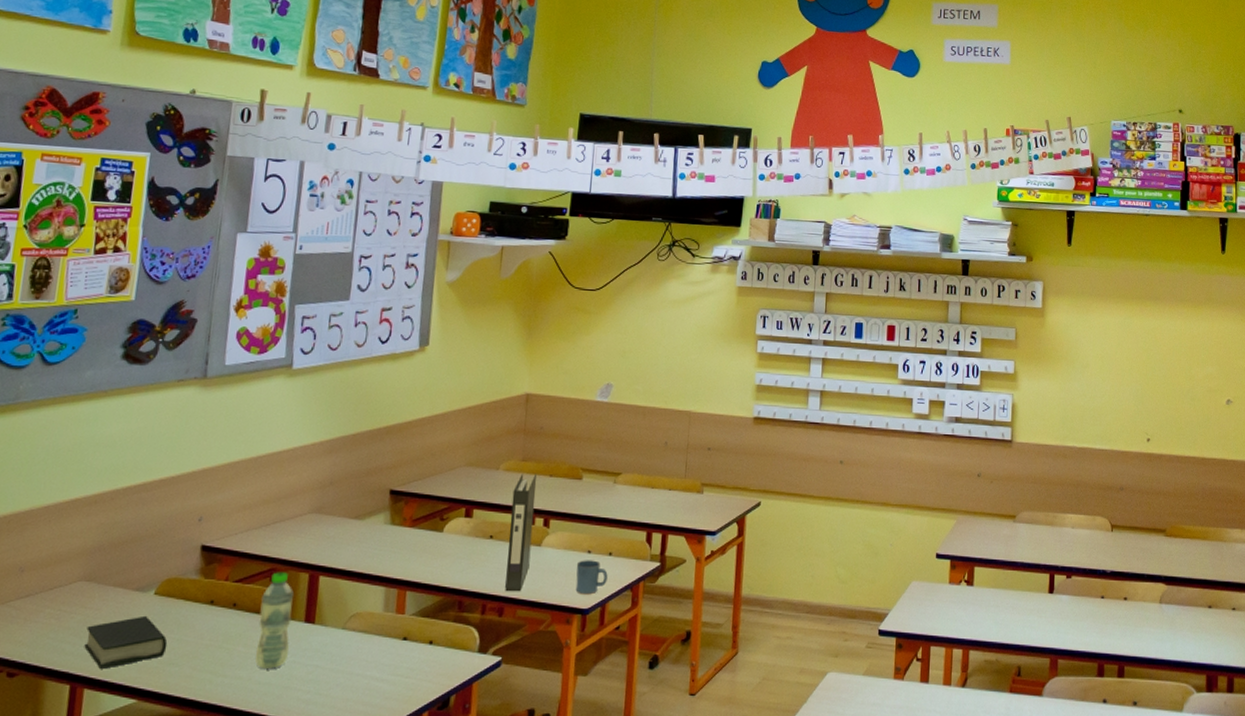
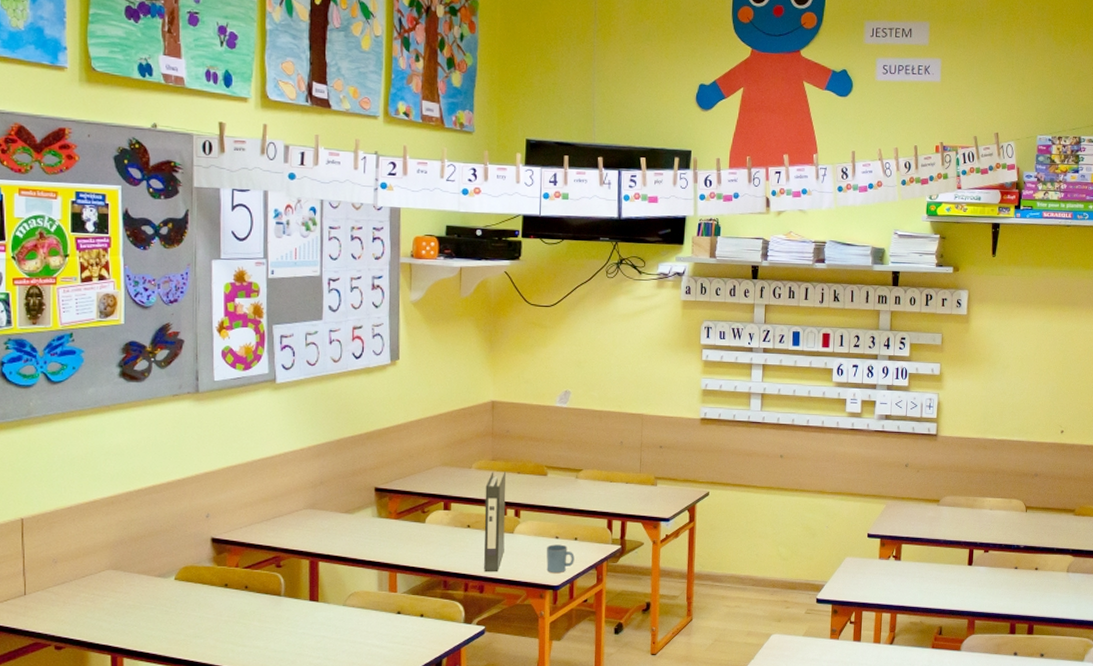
book: present [84,615,168,669] -> none [119,597,191,642]
water bottle: present [255,572,295,669] -> none [269,559,298,639]

